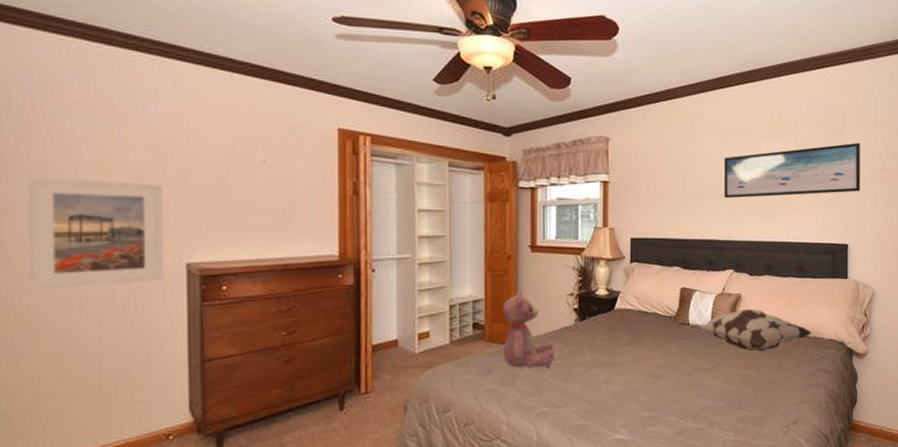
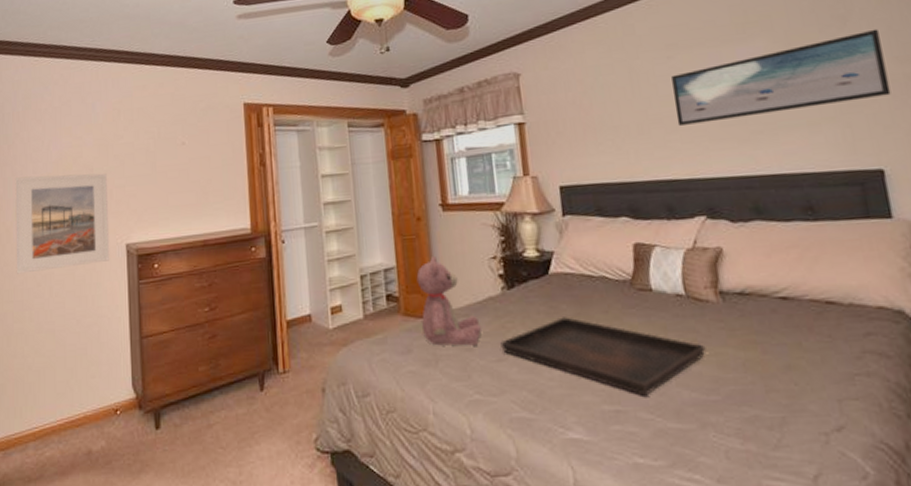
serving tray: none [569,344,721,405] -> present [500,317,706,396]
decorative pillow: present [689,308,812,351] -> none [652,266,846,325]

